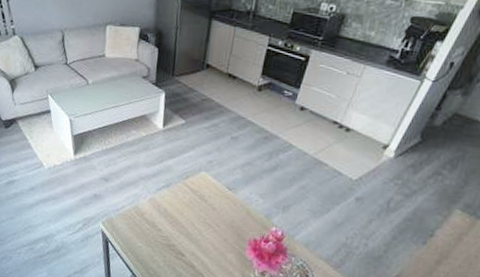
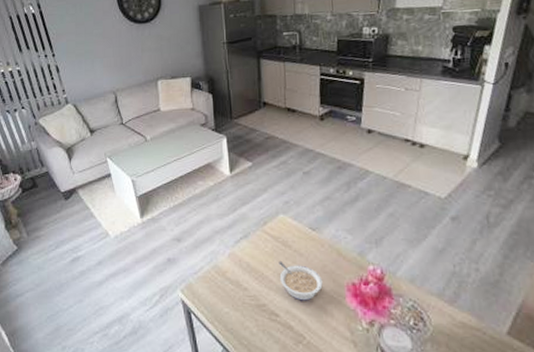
legume: none [191,211,229,248] -> present [278,260,323,301]

